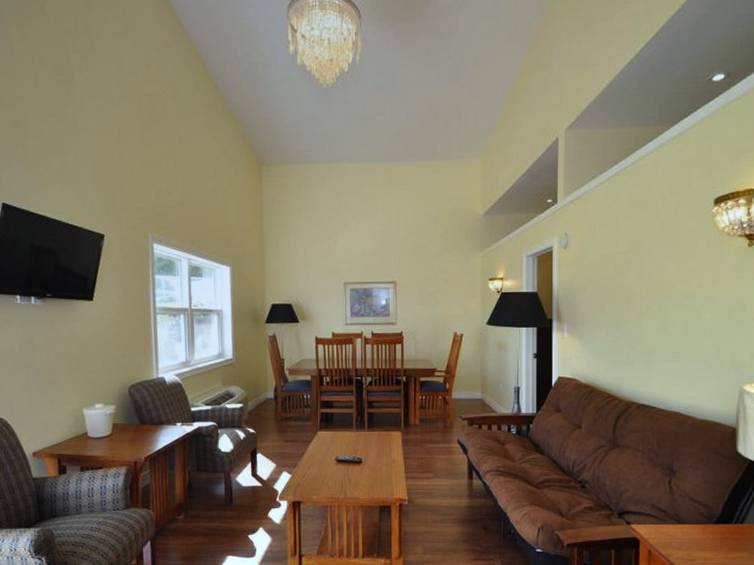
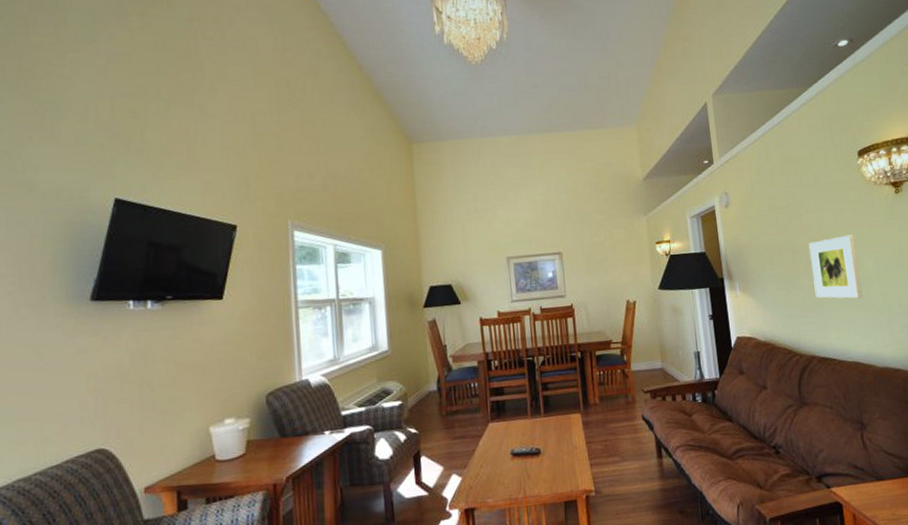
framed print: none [644,286,695,351] -> present [808,234,863,299]

